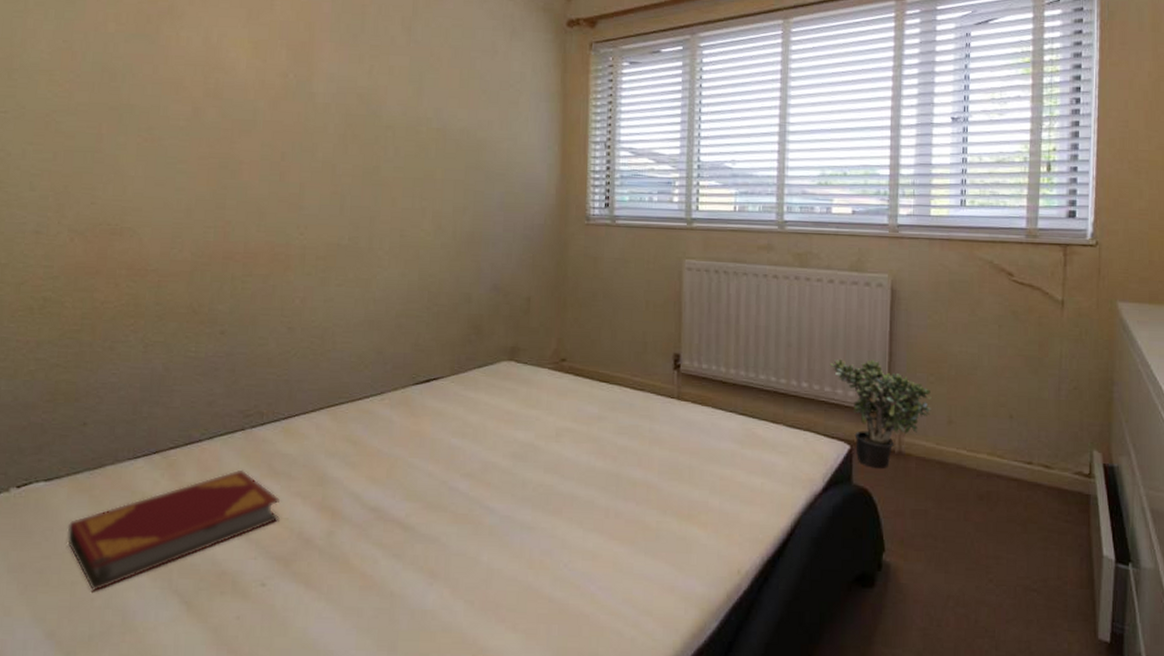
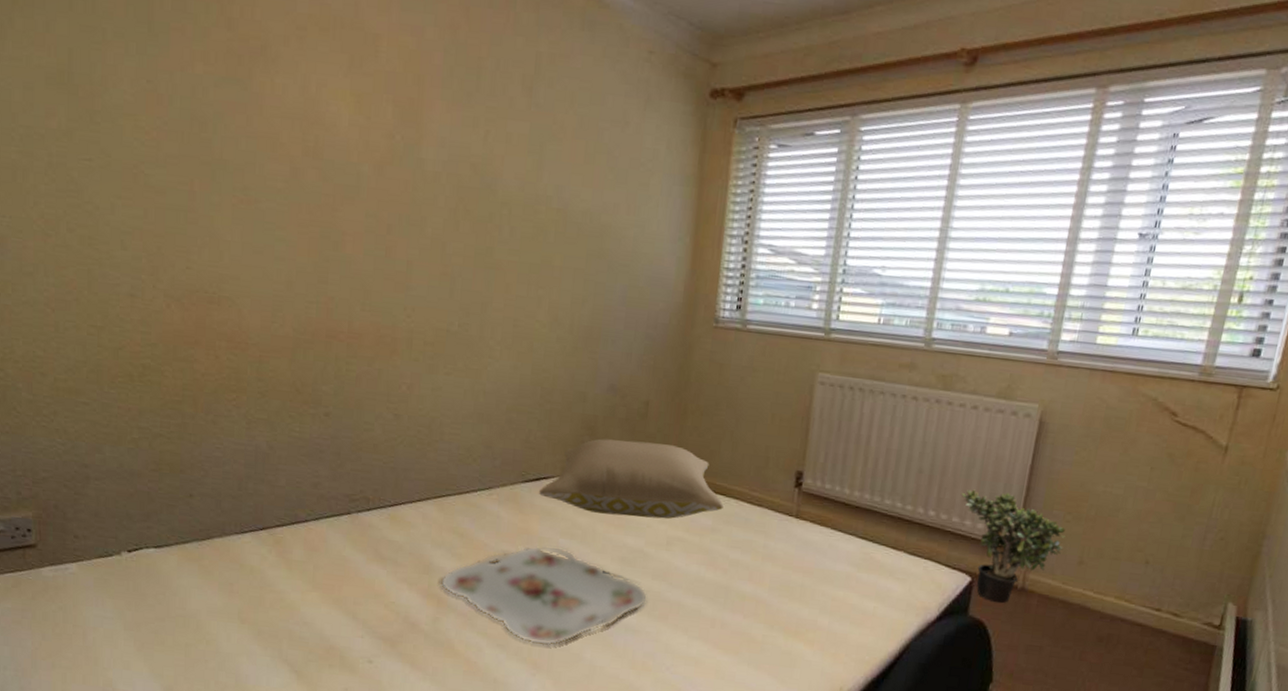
hardback book: present [67,469,280,591] -> none [179,552,386,654]
serving tray: none [334,446,541,552] -> present [440,545,648,646]
pillow: none [430,336,608,411] -> present [539,438,724,519]

